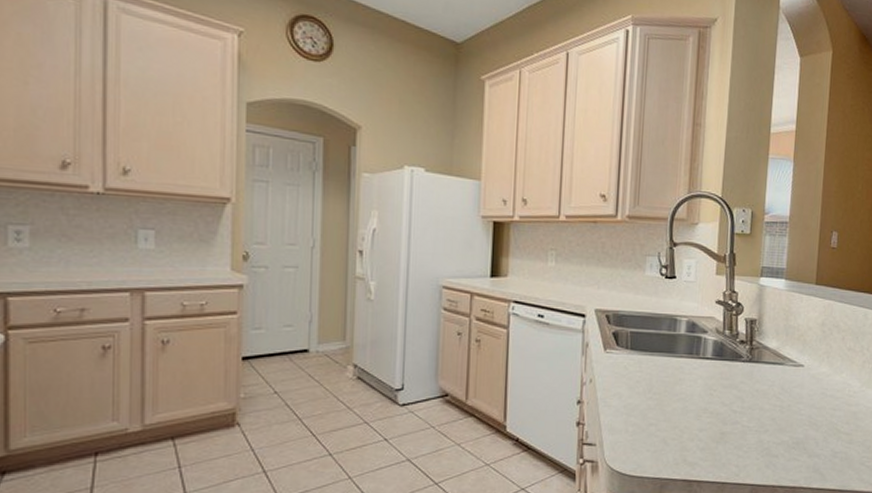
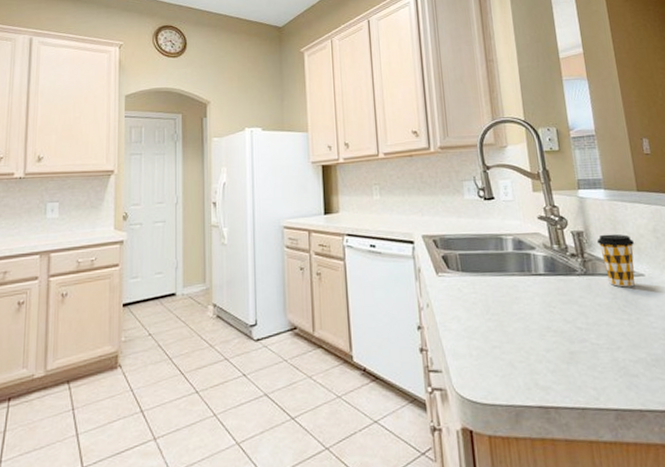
coffee cup: none [767,324,802,376] -> present [596,234,635,288]

